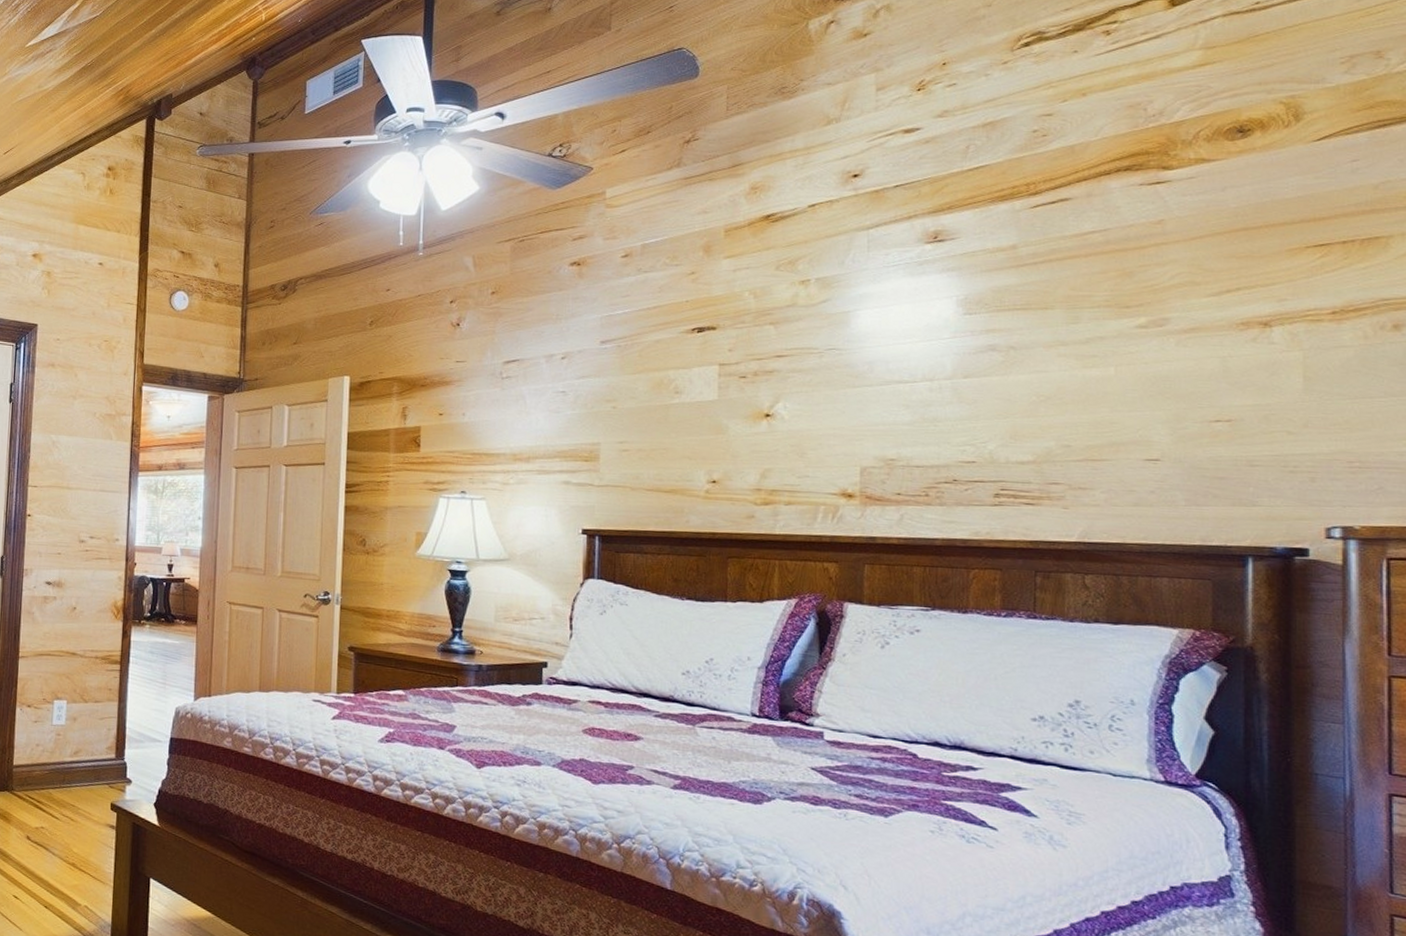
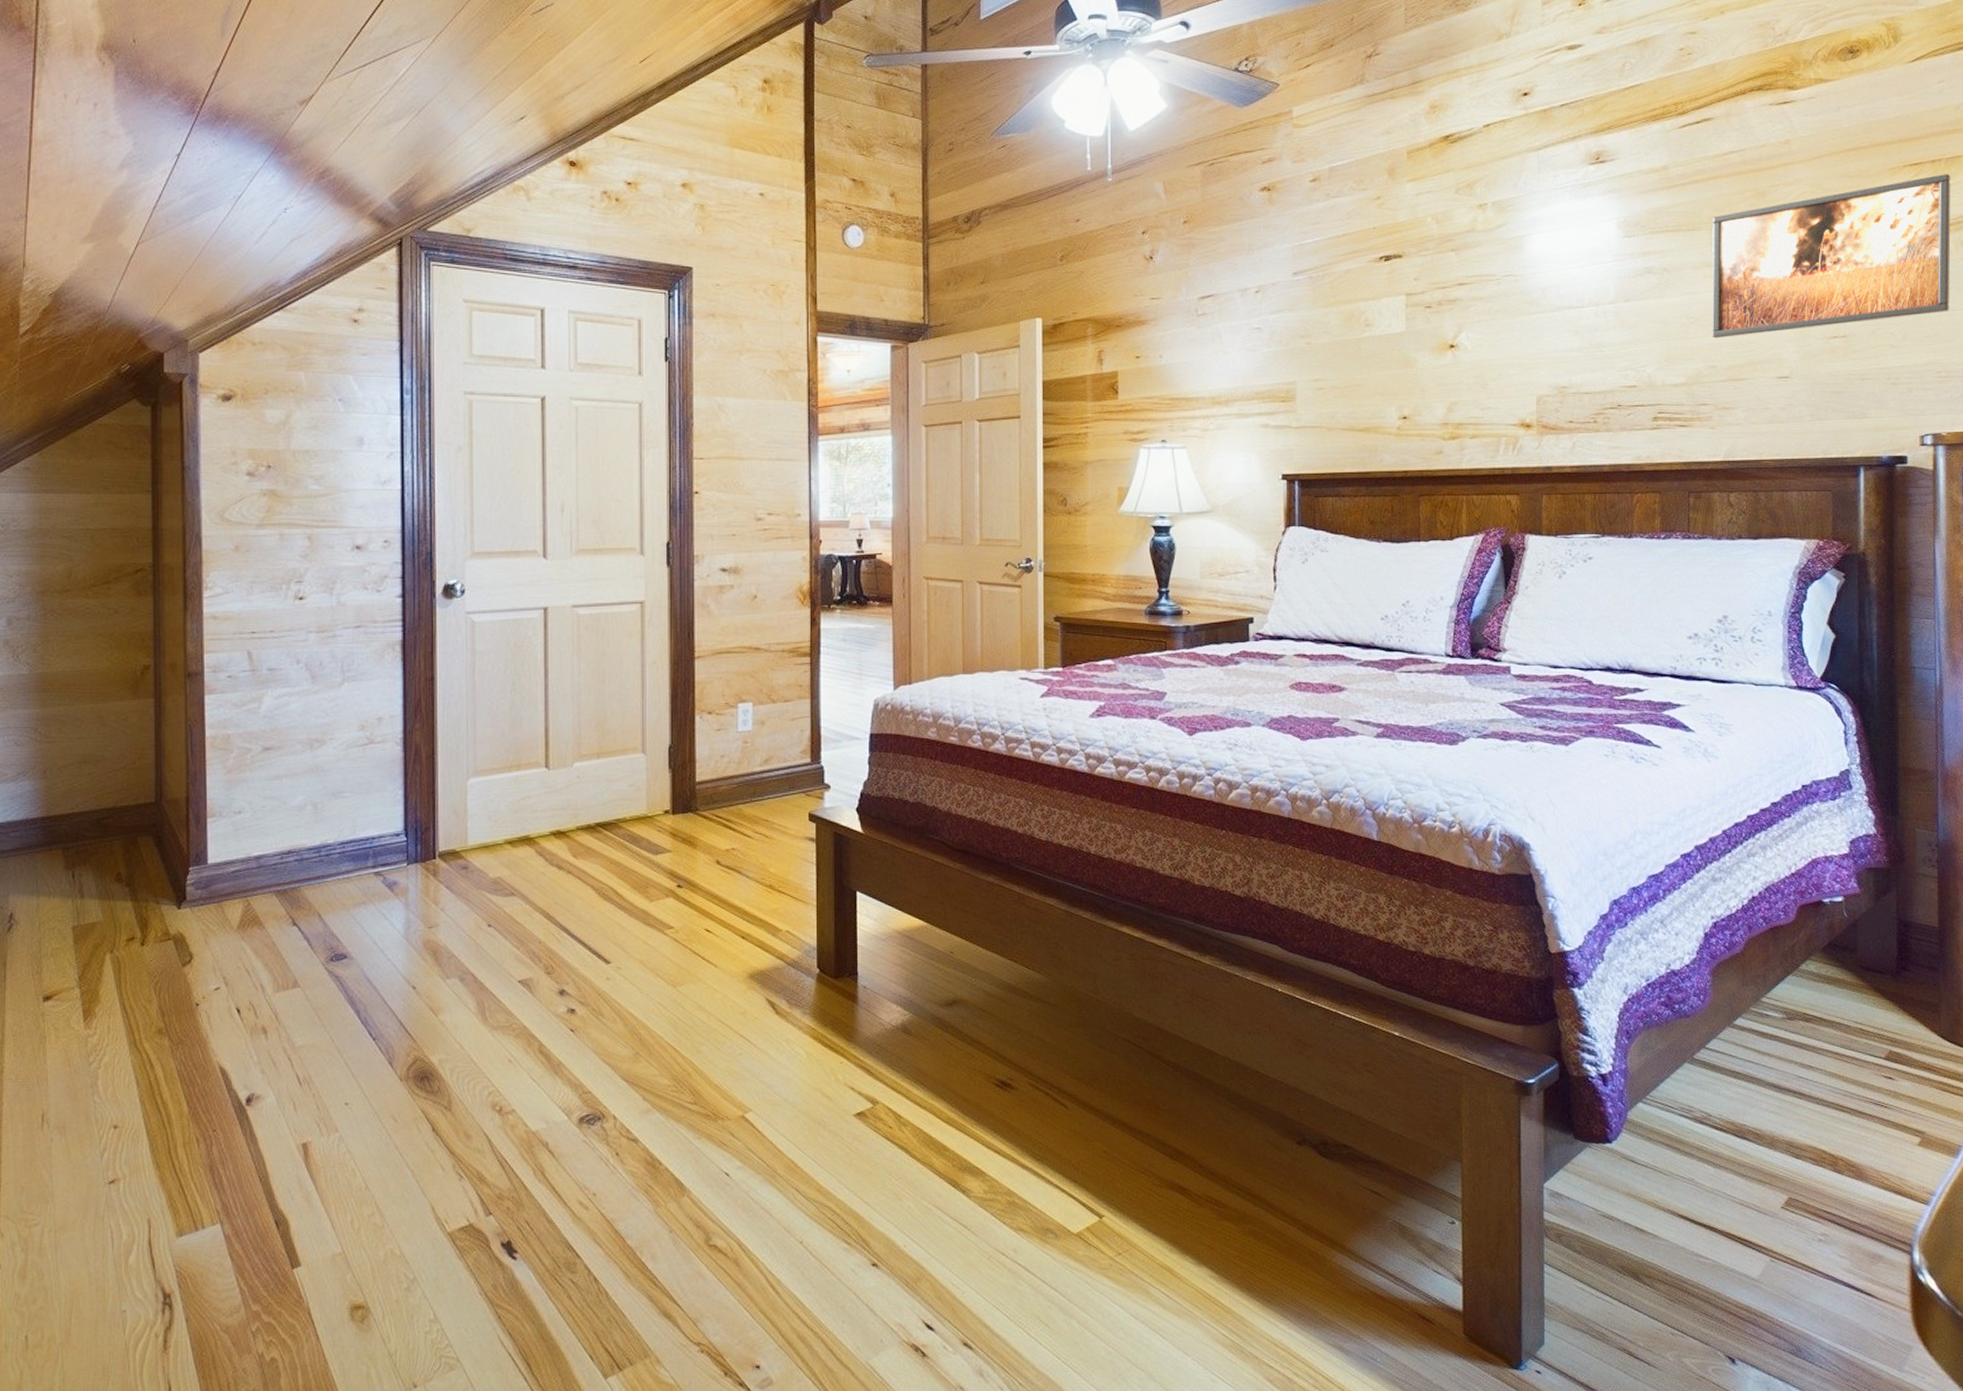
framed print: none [1067,254,1367,418] -> present [1712,173,1951,339]

